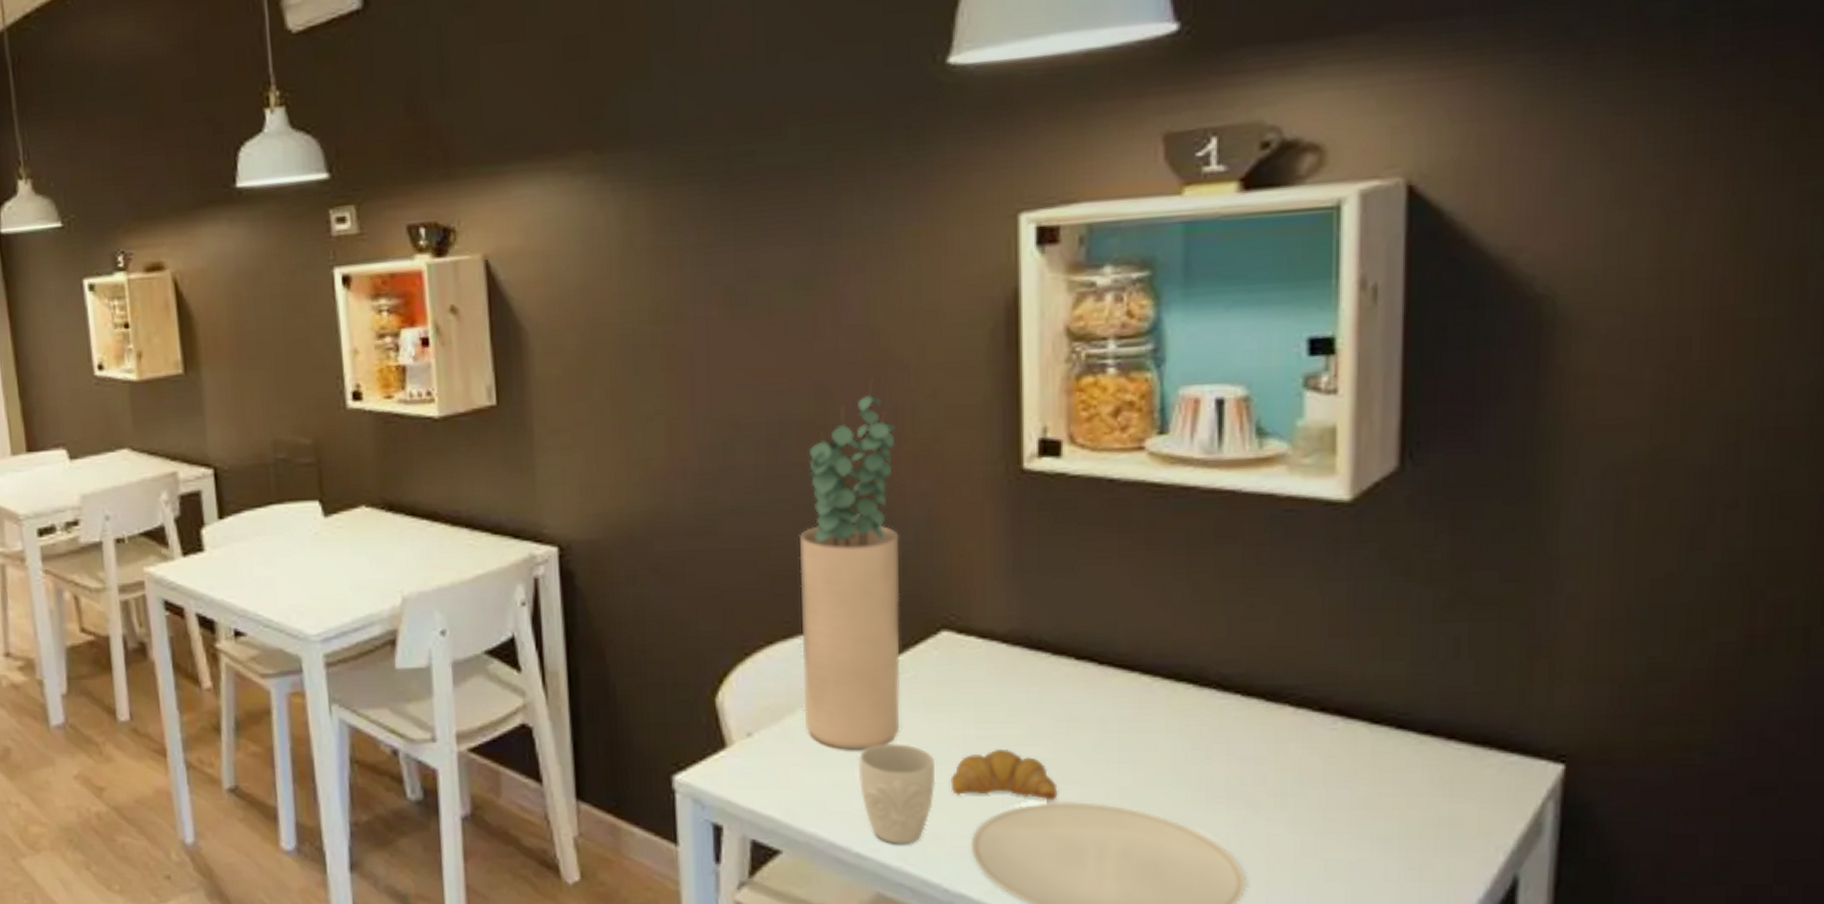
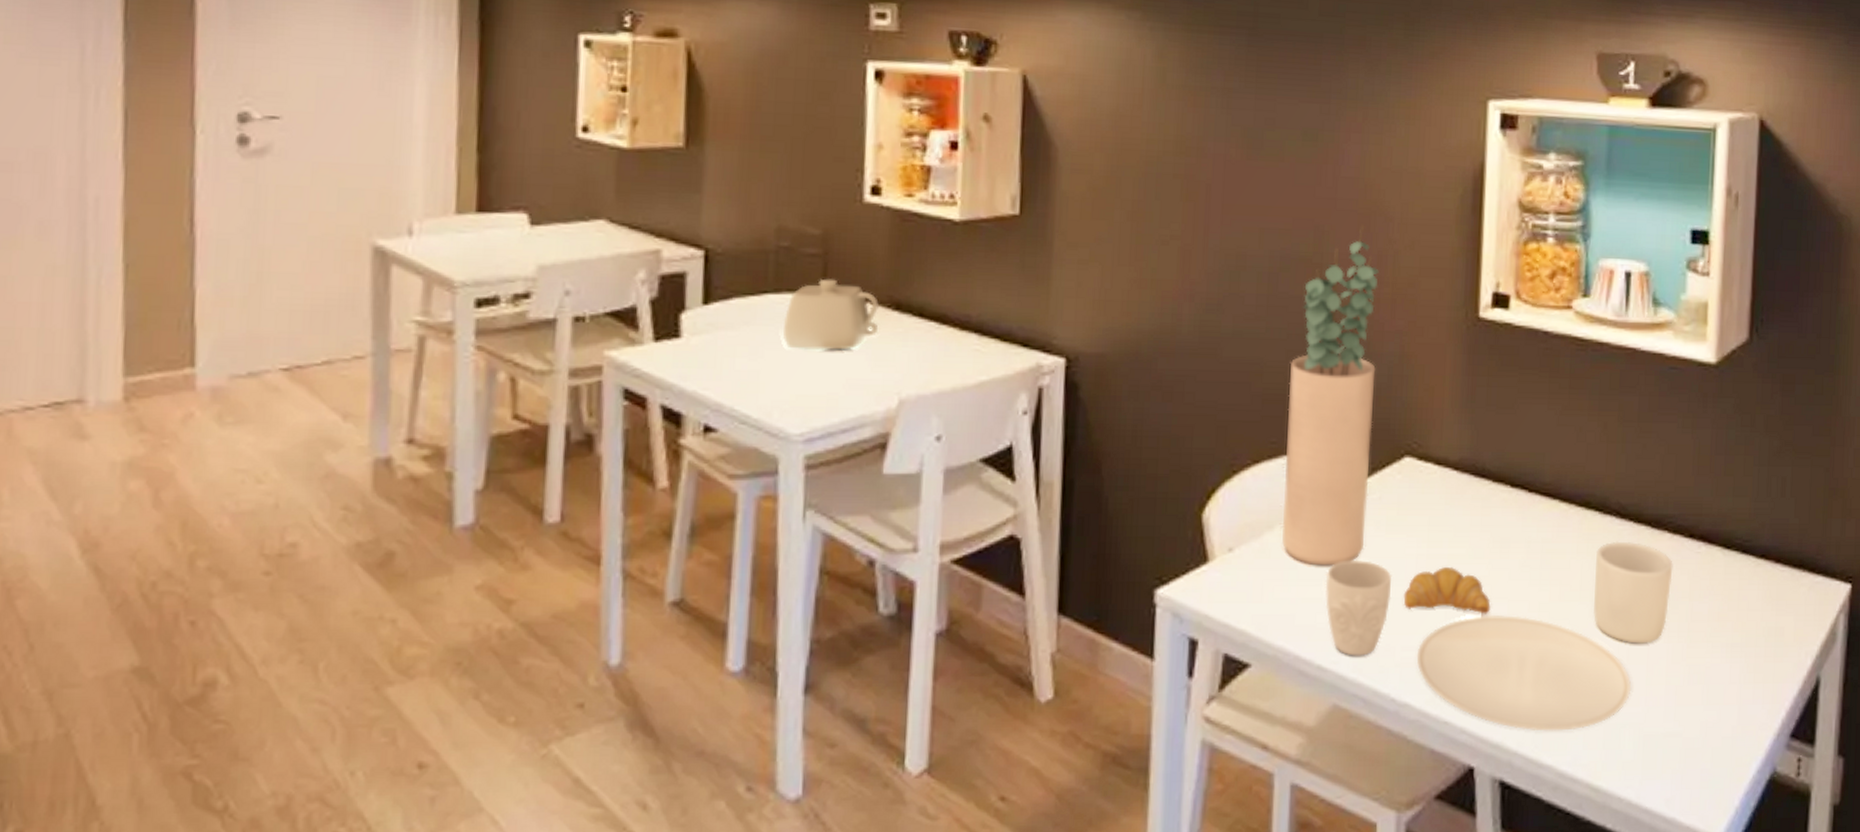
sugar bowl: none [289,485,375,555] -> present [783,278,880,350]
mug: none [1192,717,1298,834] -> present [1594,541,1673,644]

